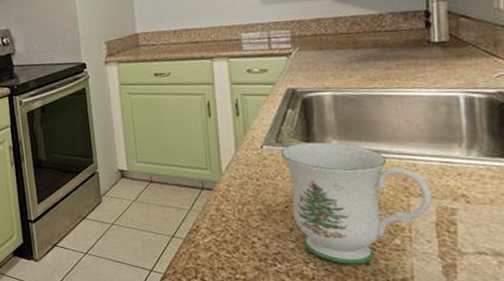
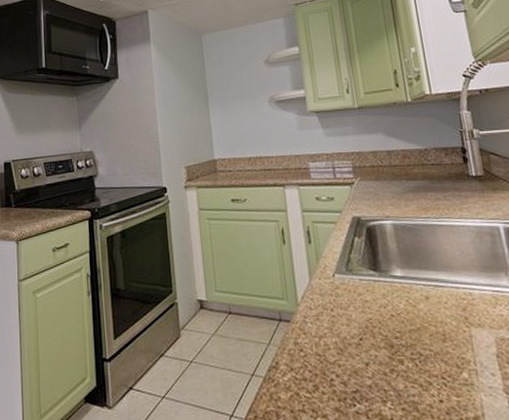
mug: present [281,142,432,265] -> none [351,270,491,402]

